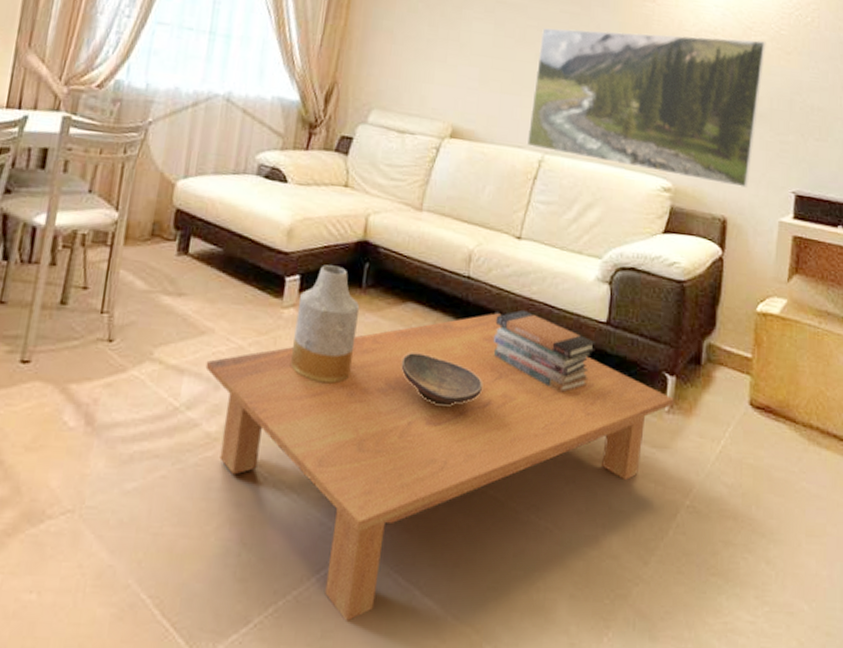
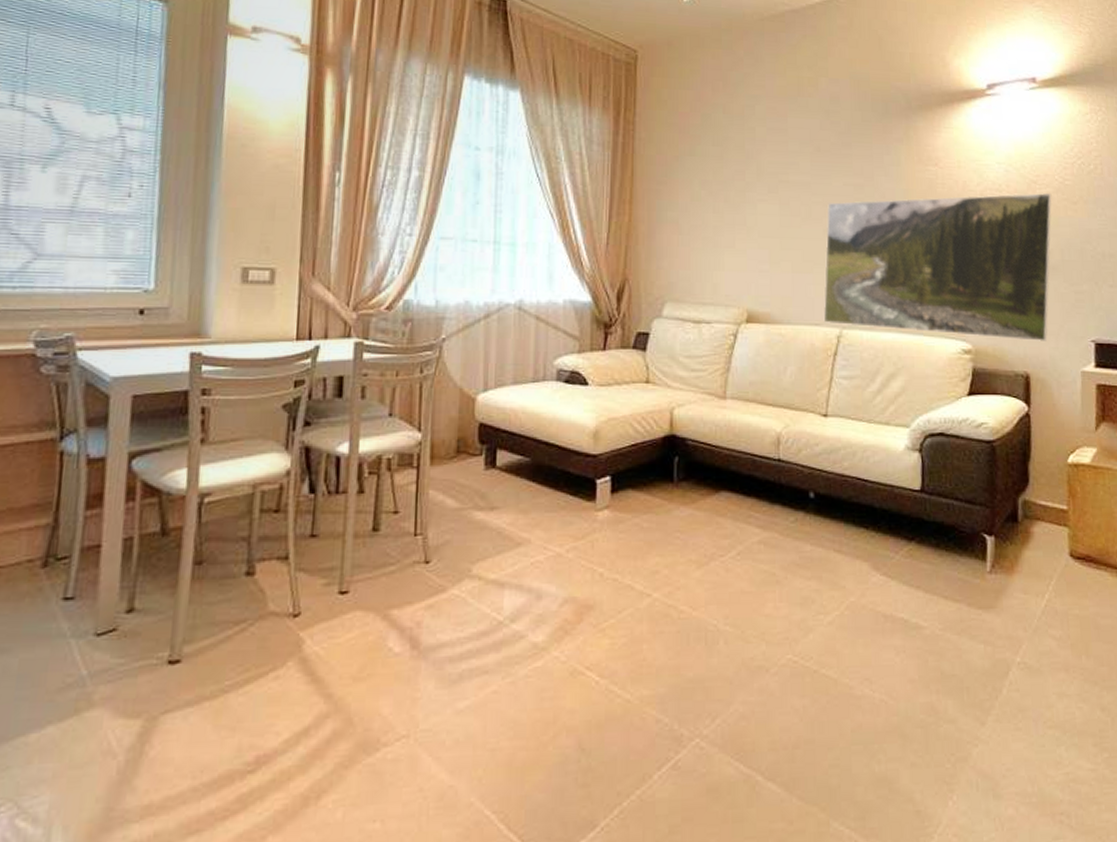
coffee table: present [205,313,674,621] -> none [525,493,995,814]
vase: present [290,265,360,384] -> none [609,463,674,581]
decorative bowl: present [401,353,484,406] -> none [721,541,805,591]
book stack: present [494,309,596,393] -> none [810,486,912,565]

